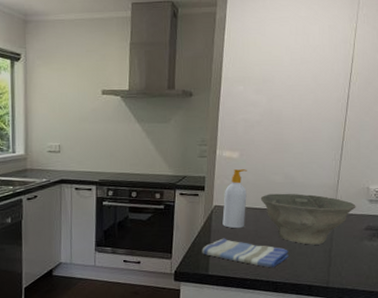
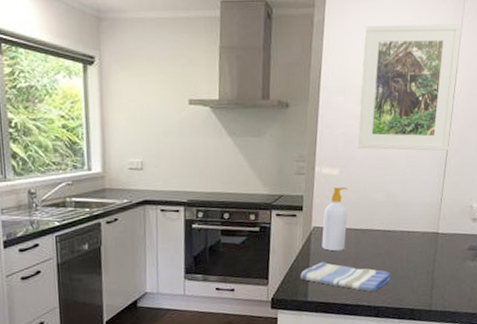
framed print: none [255,18,357,136] -> present [356,24,461,151]
bowl: present [260,193,356,245] -> none [361,212,459,267]

